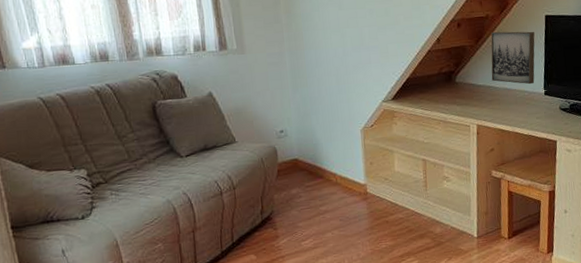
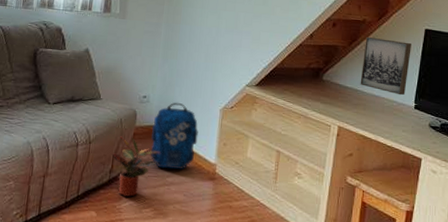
potted plant: none [259,174,309,235] -> present [111,136,160,197]
backpack: none [296,130,344,199] -> present [151,102,199,169]

